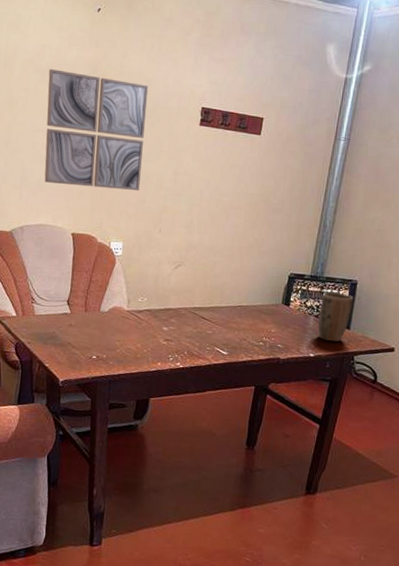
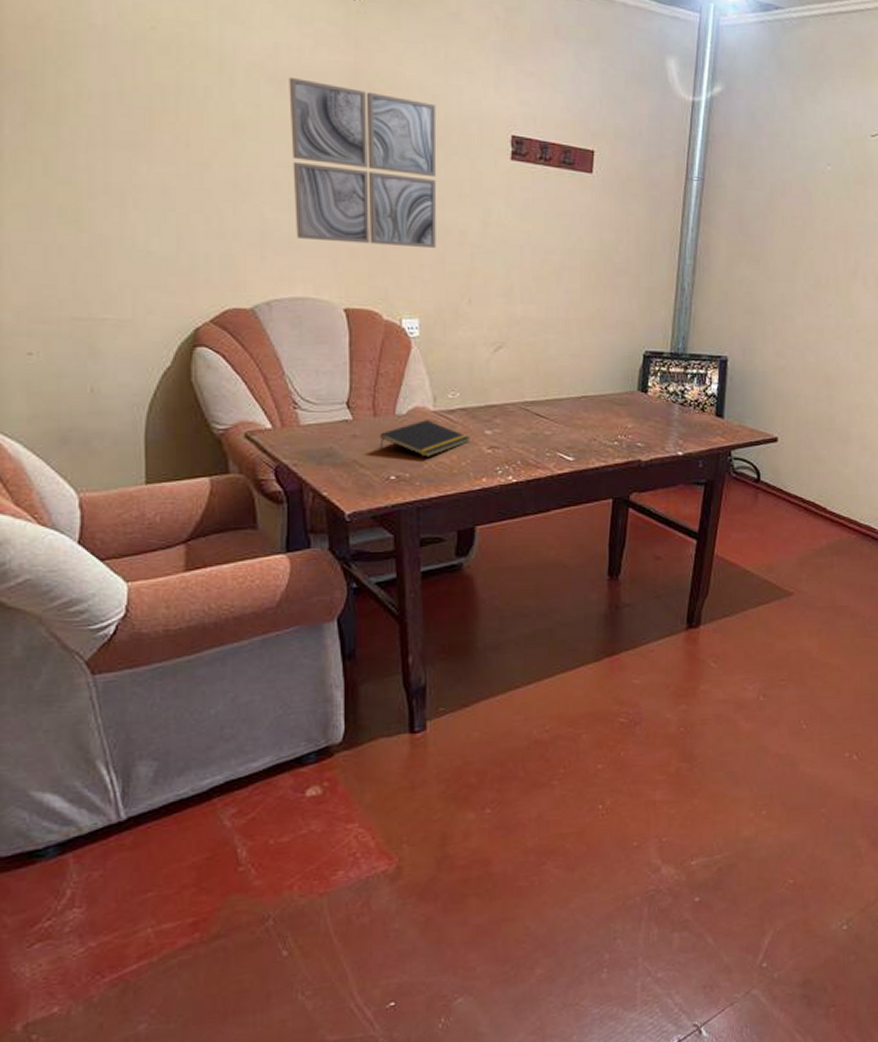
notepad: none [87,316,152,344] -> present [379,420,471,457]
plant pot: present [317,292,353,342] -> none [684,372,724,435]

